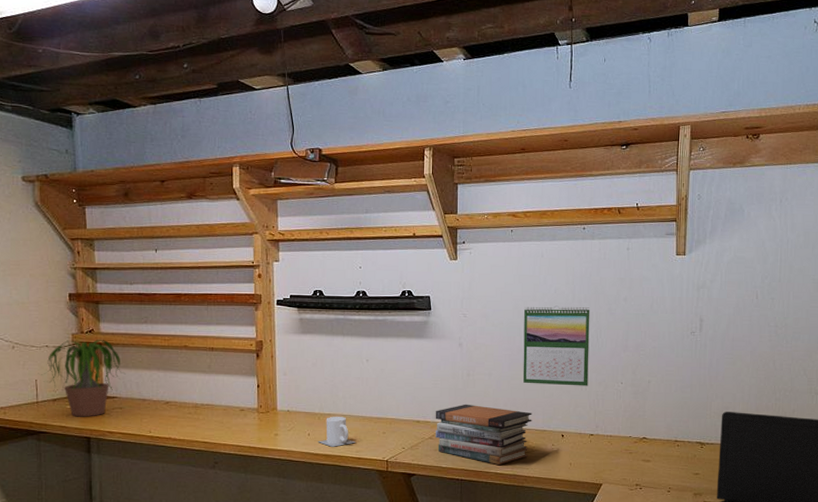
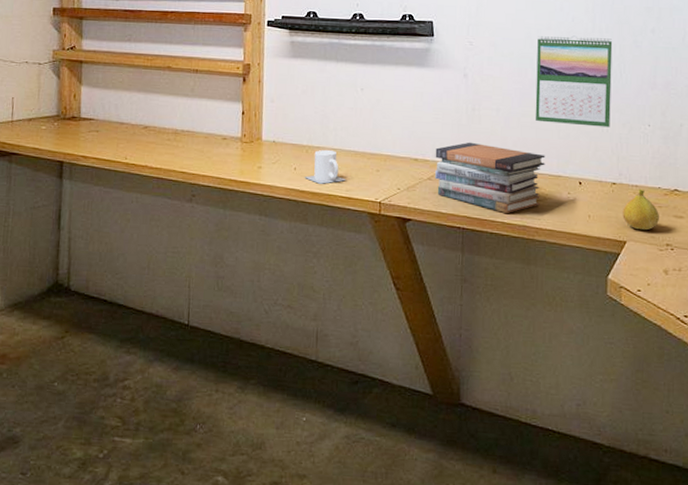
potted plant: present [38,340,126,417] -> none [15,57,105,140]
fruit: none [599,438,631,474] -> present [622,188,660,231]

